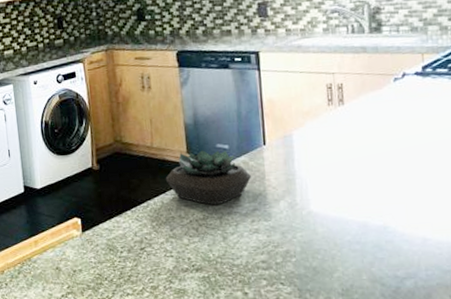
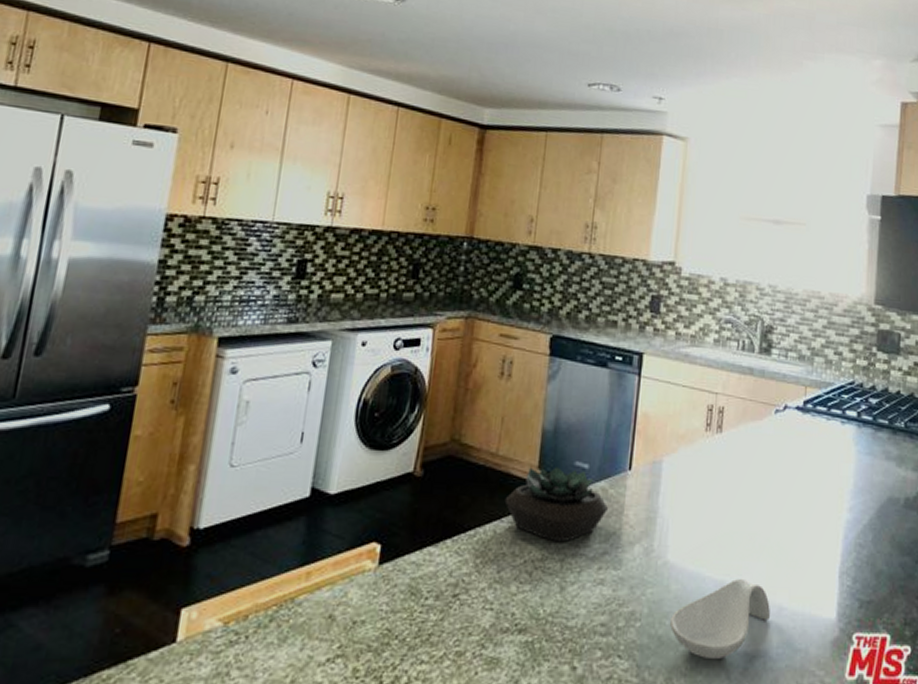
spoon rest: none [322,218,415,283] -> present [670,578,770,660]

